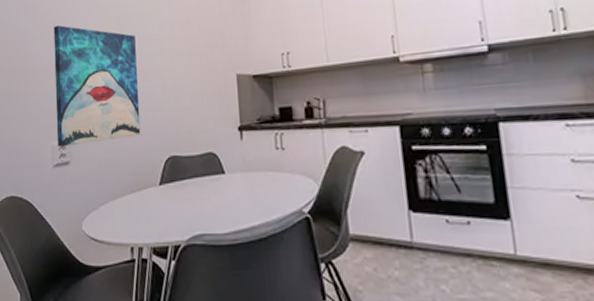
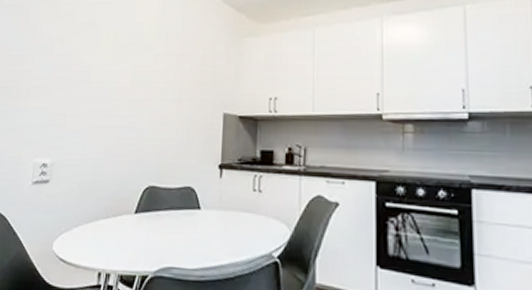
wall art: present [53,25,141,147] -> none [39,46,130,165]

